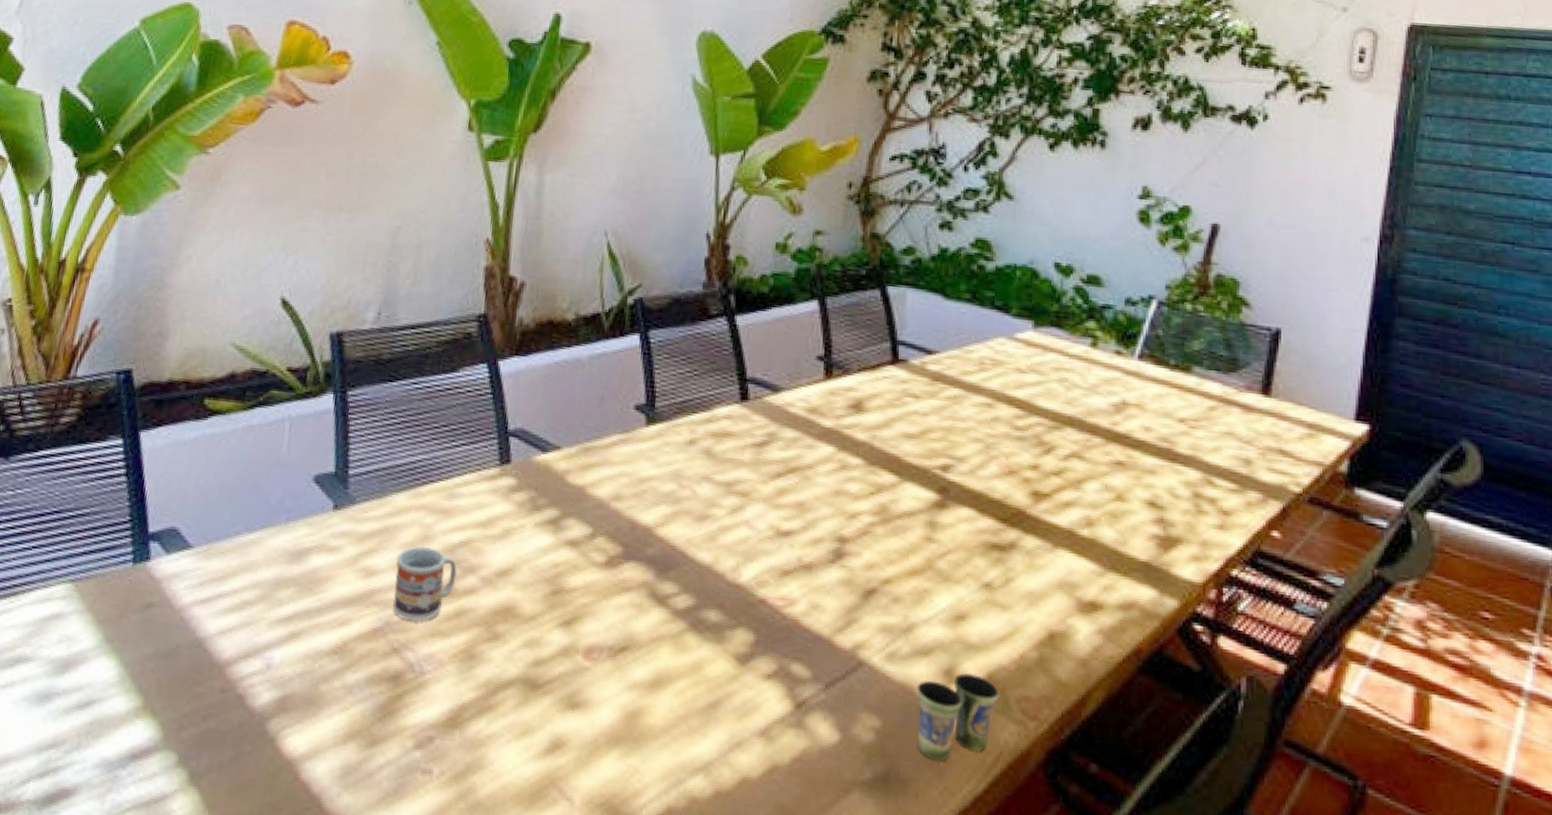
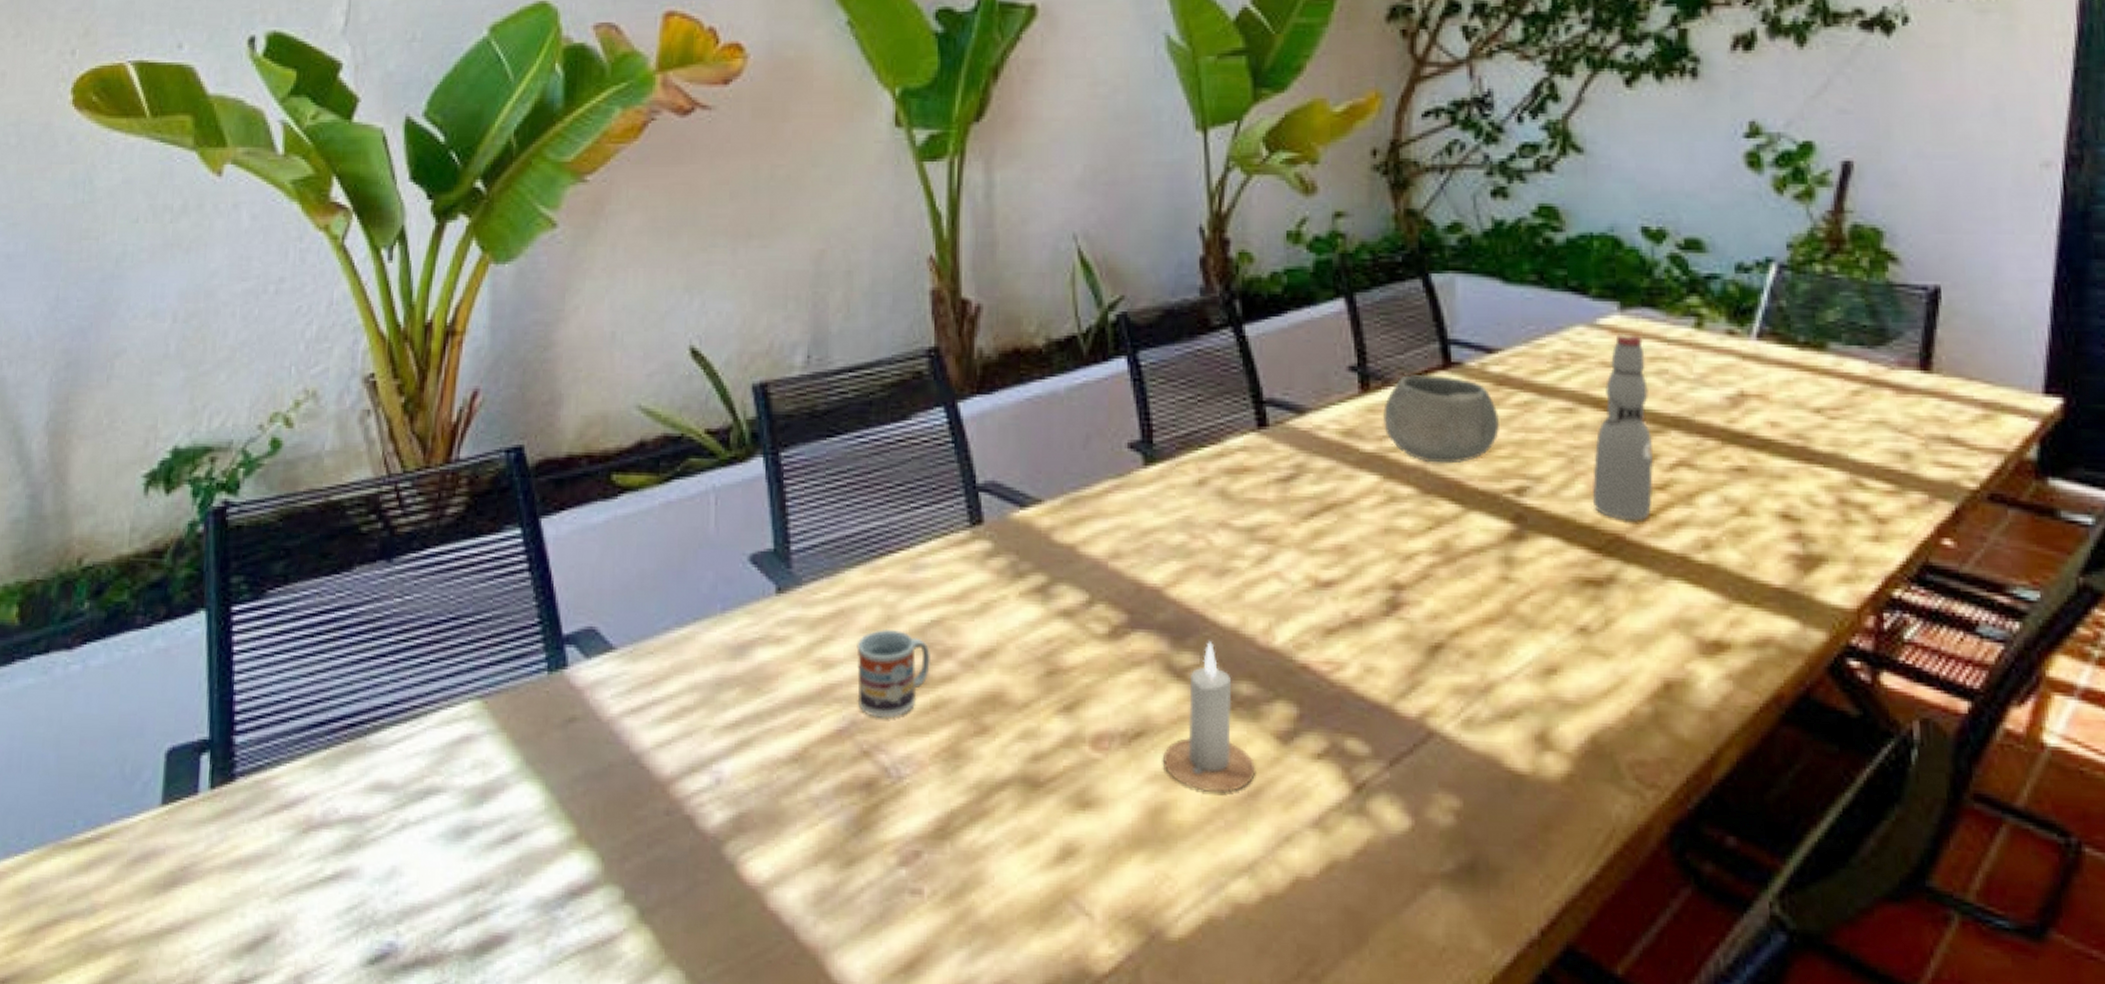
candle: none [642,573,717,702] -> present [1163,640,1256,793]
bowl: none [840,367,934,442] -> present [1382,374,1500,464]
cup: present [916,672,1001,761] -> none [1502,736,1608,843]
bottle: none [1002,347,1052,500] -> present [1591,334,1654,521]

